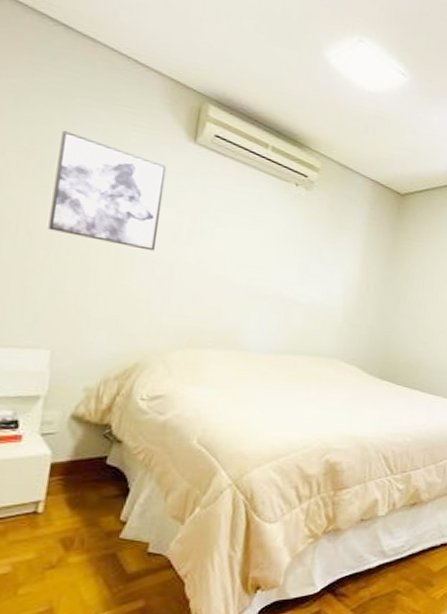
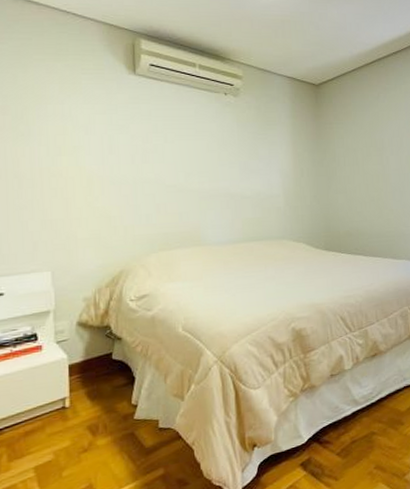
wall art: present [48,131,167,251] -> none [27,85,119,174]

